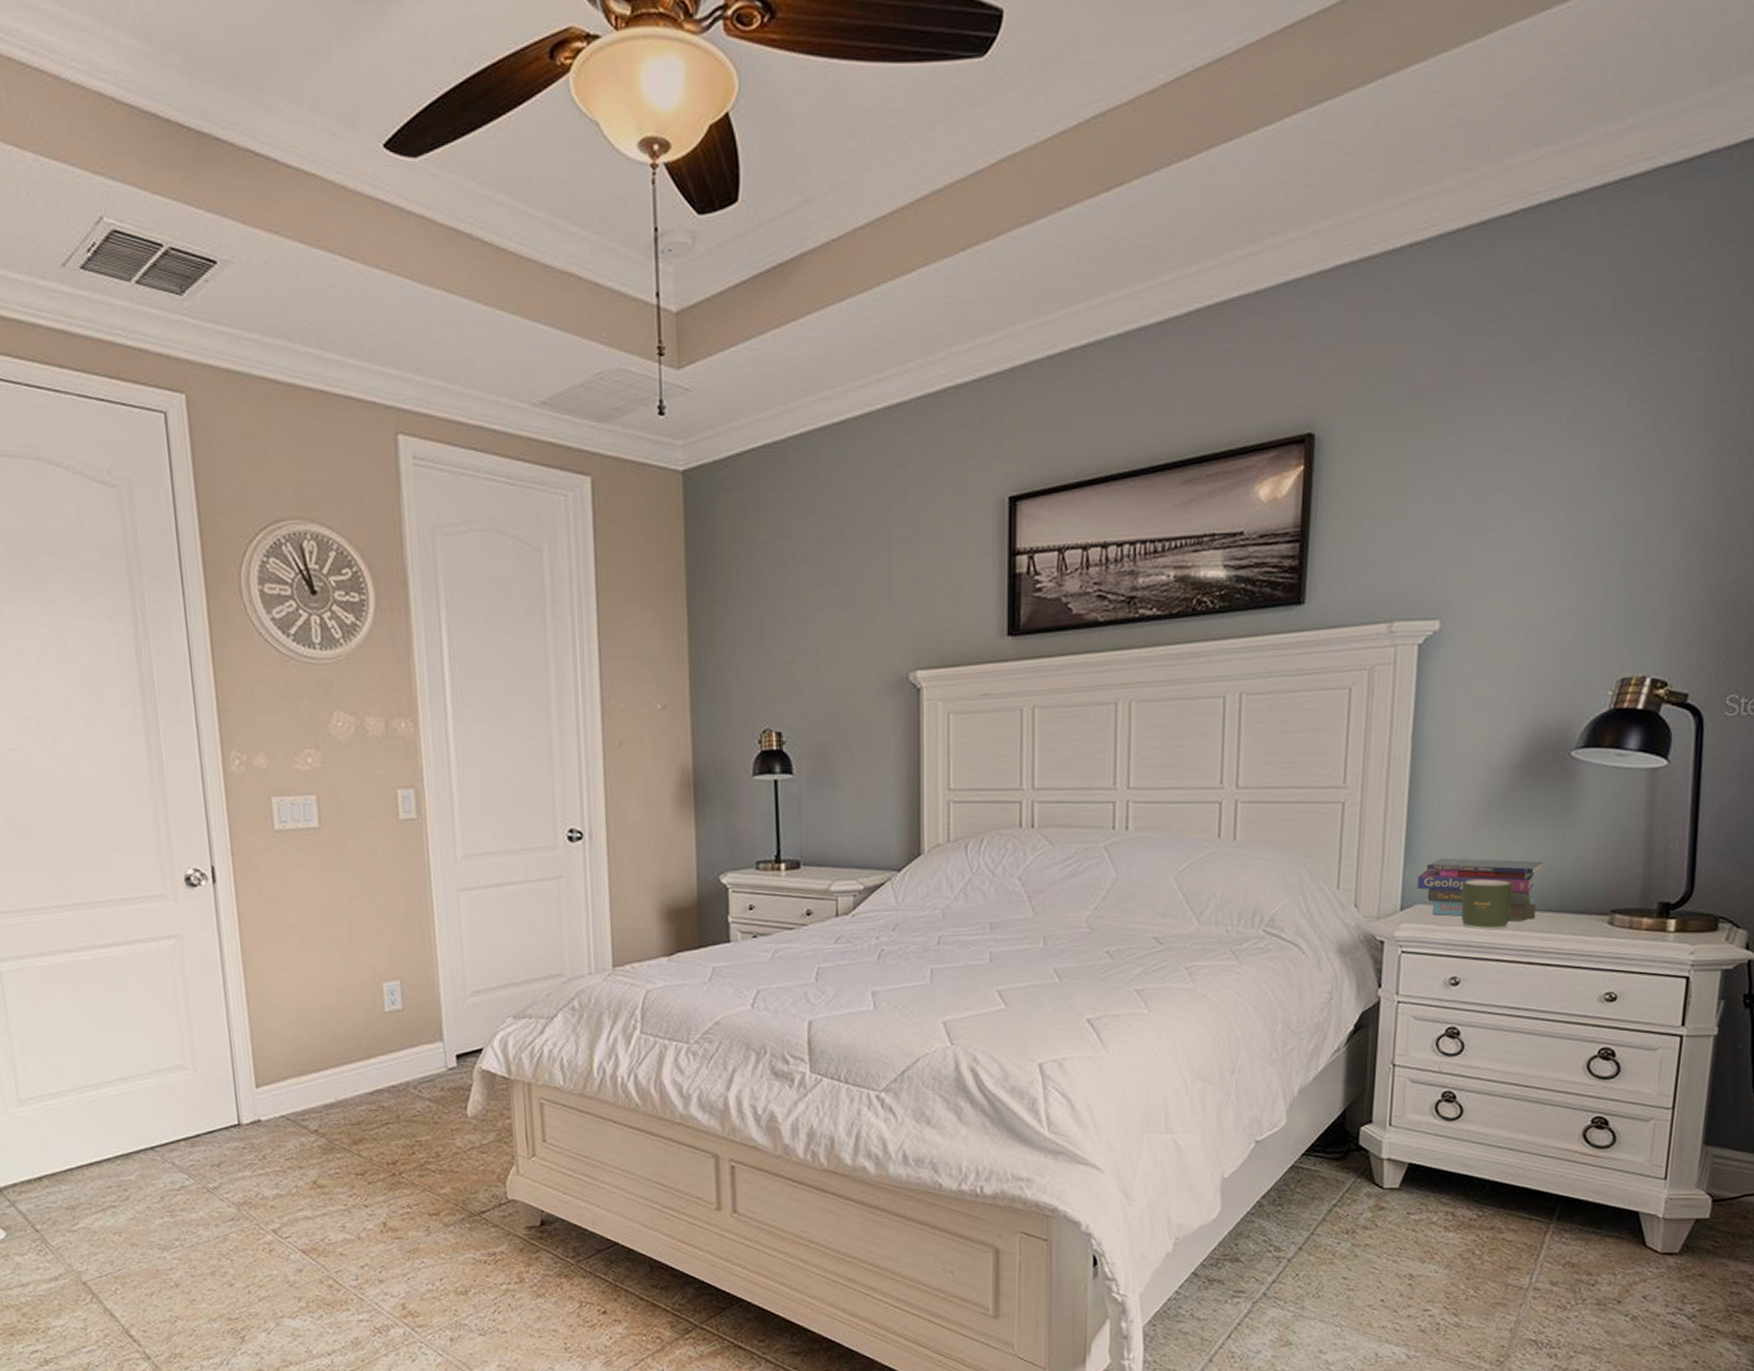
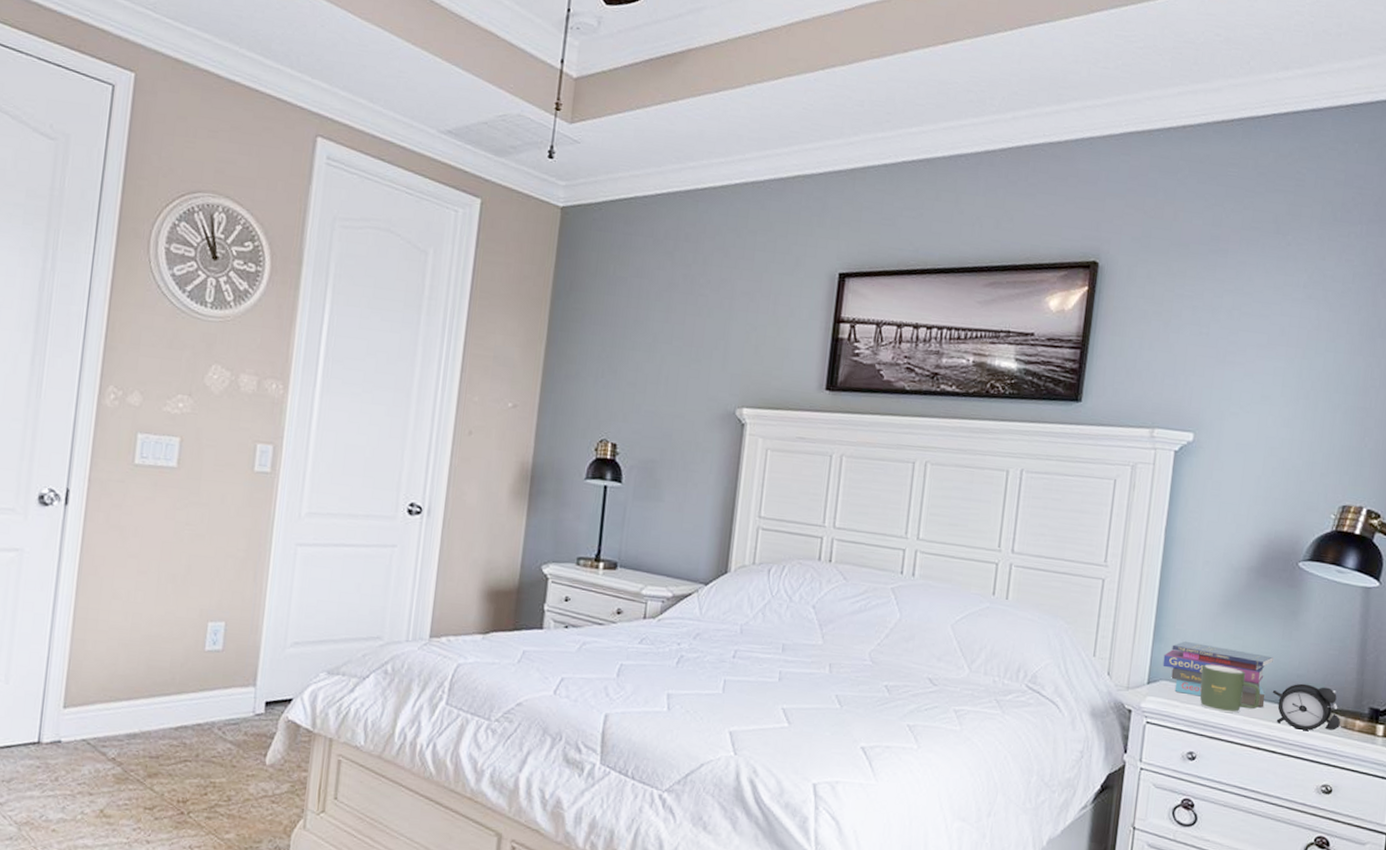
alarm clock: none [1544,886,1627,937] -> present [1272,683,1342,731]

